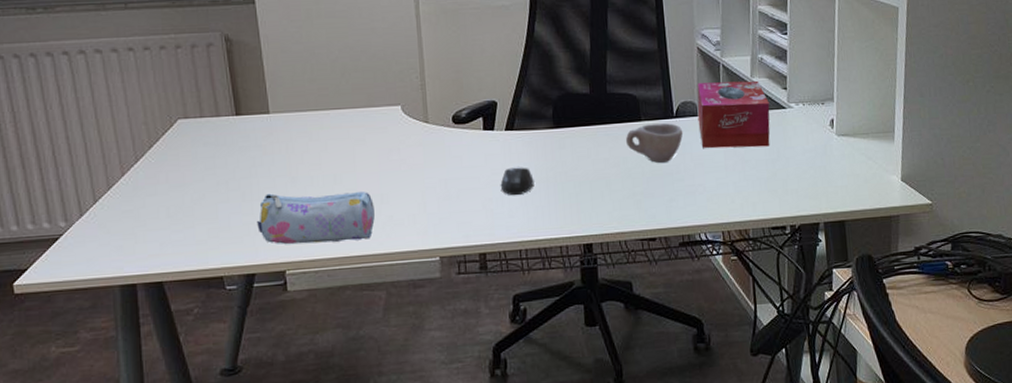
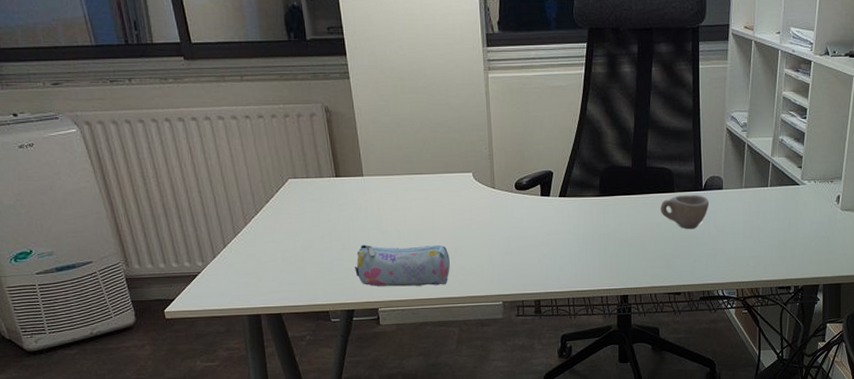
mouse: present [500,166,534,196] -> none [553,228,582,253]
tissue box: present [697,80,770,149] -> none [723,159,785,218]

